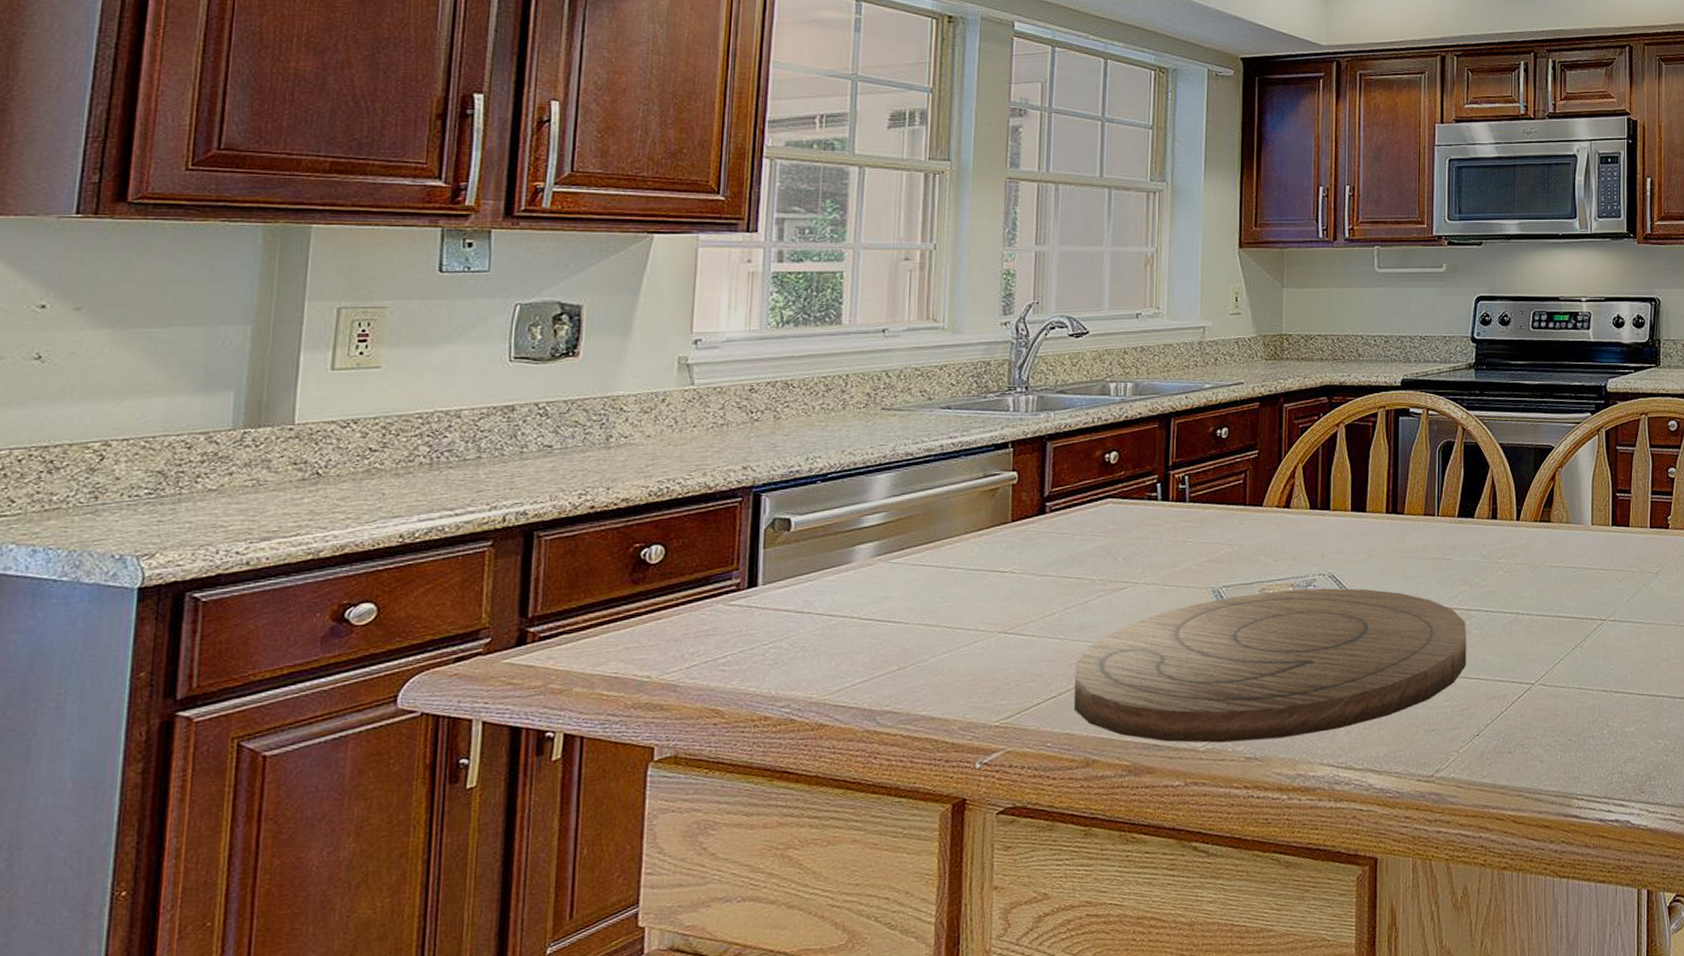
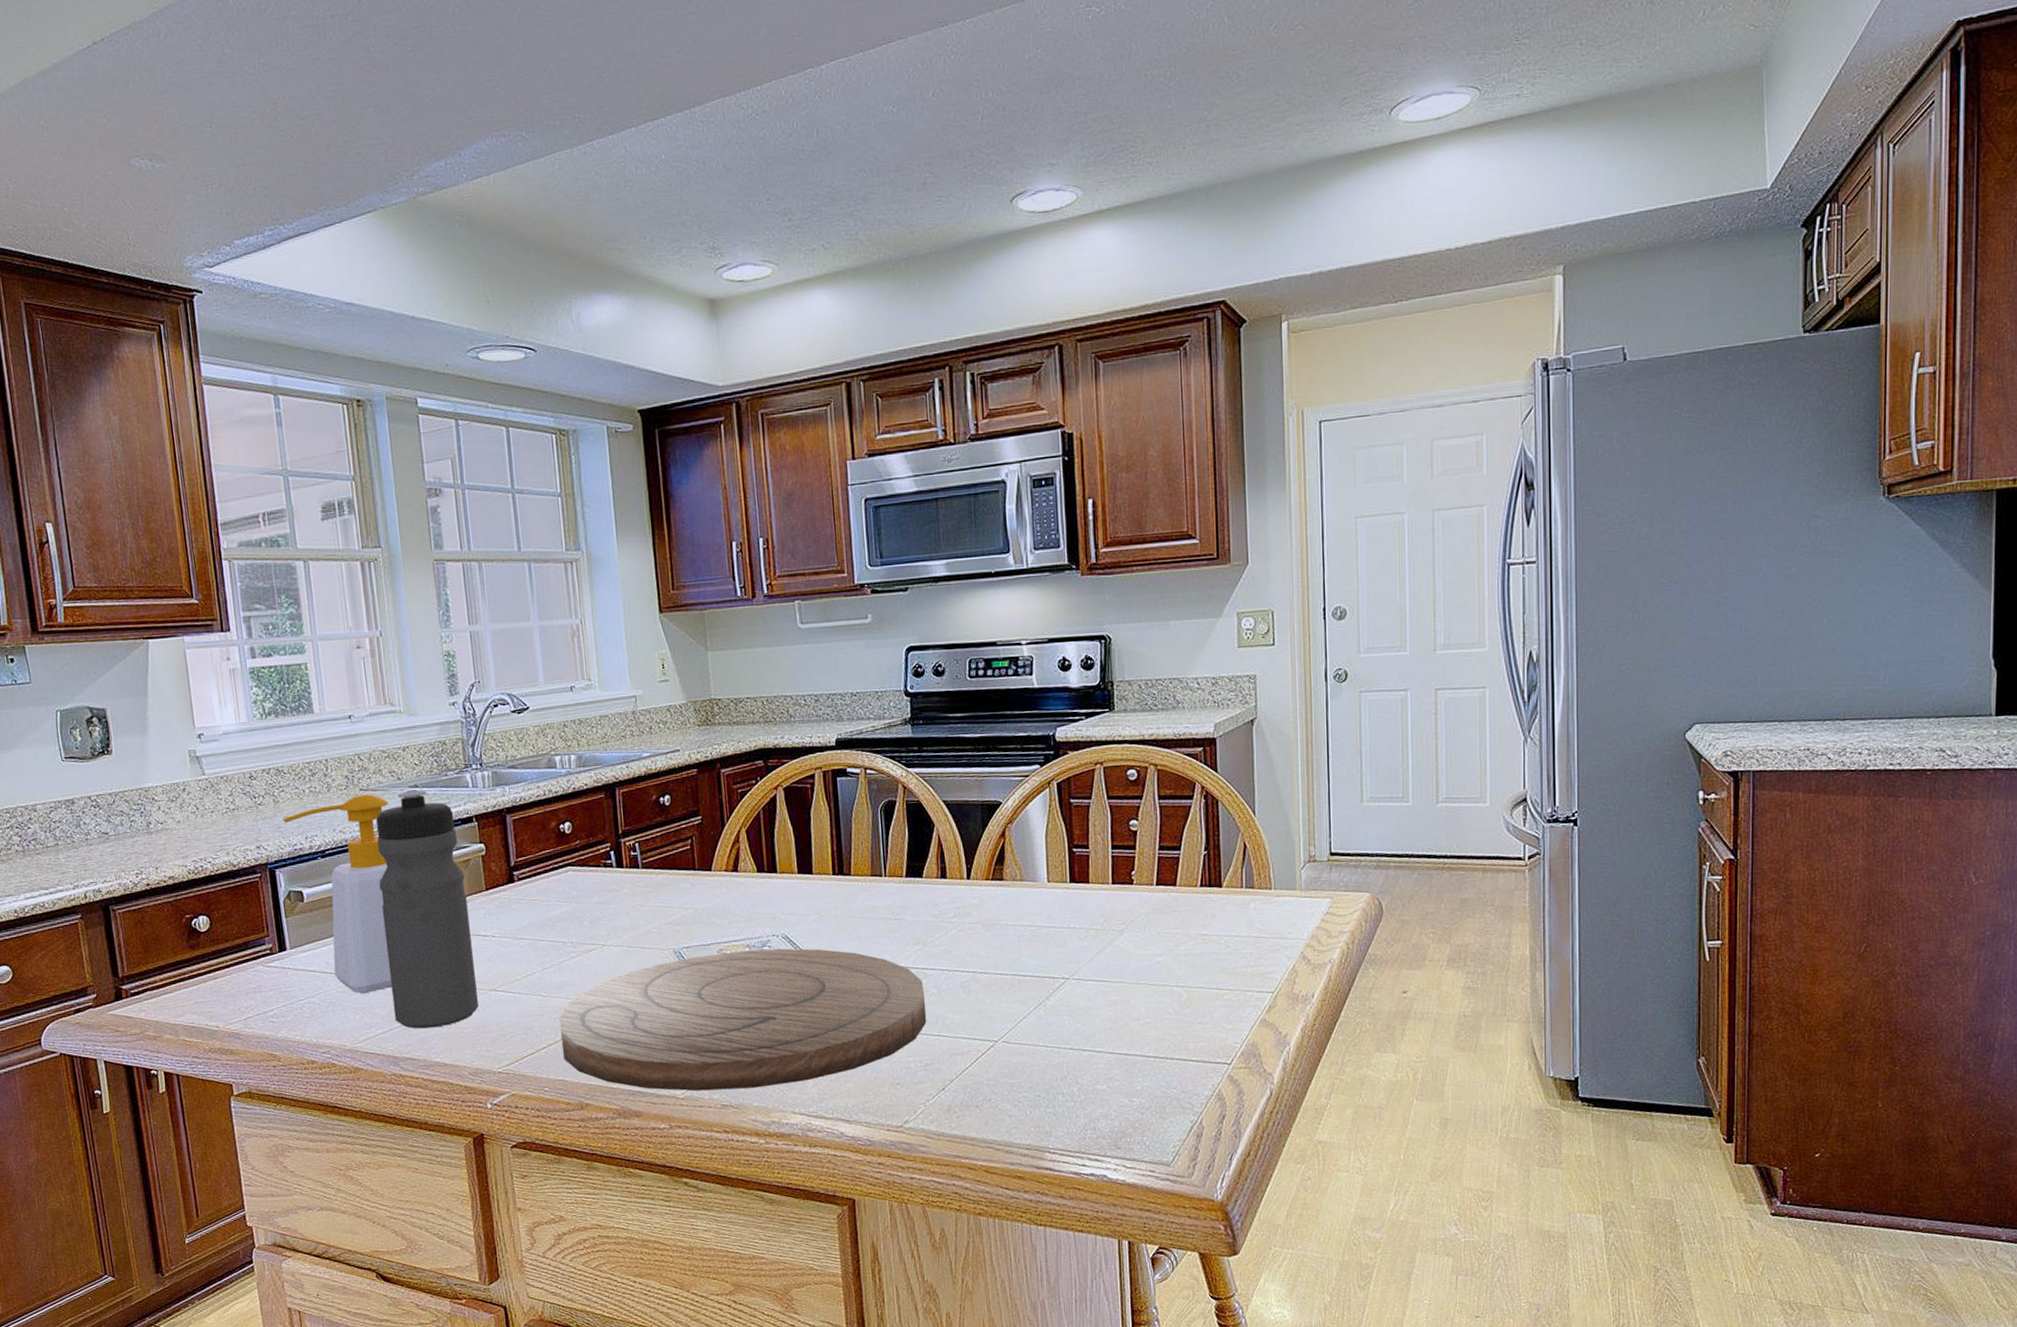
soap bottle: none [782,414,913,637] -> present [283,794,392,994]
water bottle: none [879,411,989,677] -> present [375,789,479,1029]

